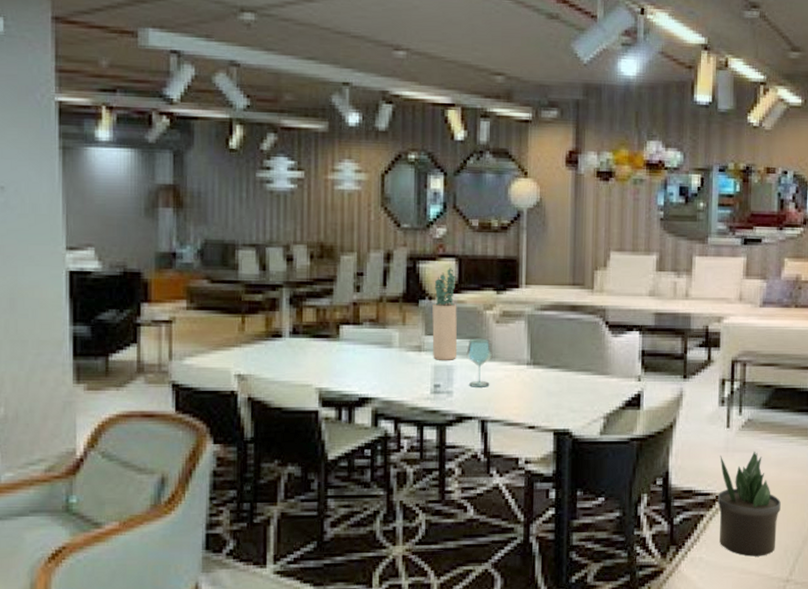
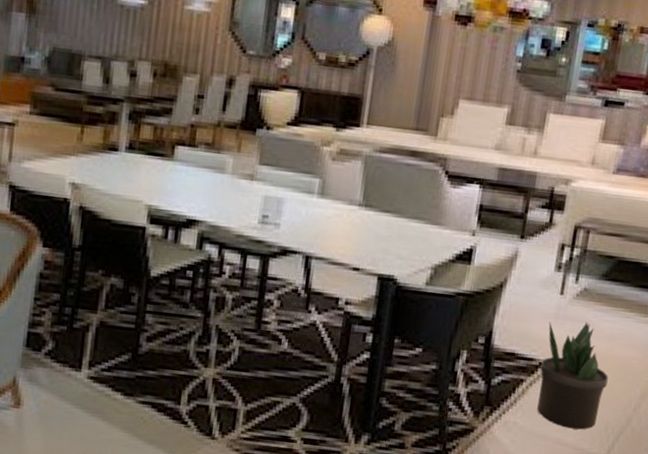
vase: present [432,267,457,360] -> none [264,99,297,193]
wine glass: present [466,338,493,387] -> none [298,173,325,224]

